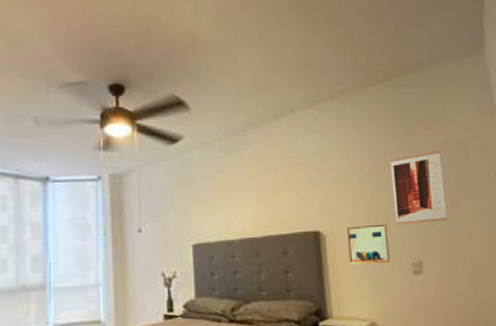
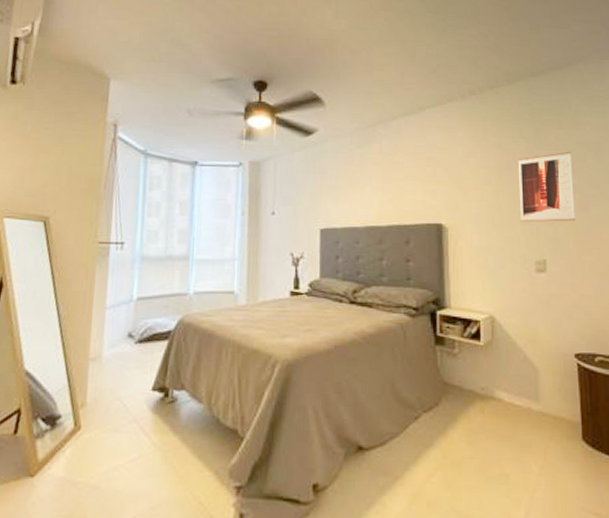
wall art: present [347,224,390,265] -> none [470,220,512,260]

